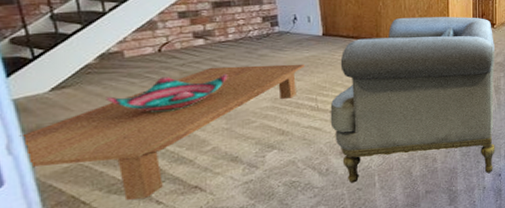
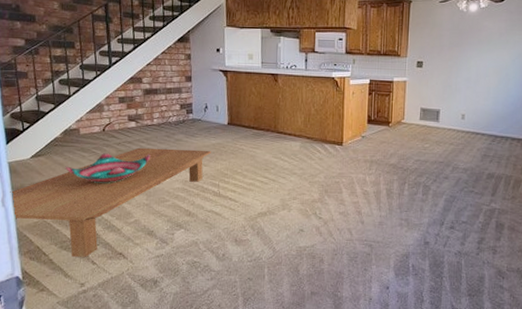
armchair: present [330,17,495,183] -> none [229,110,389,283]

